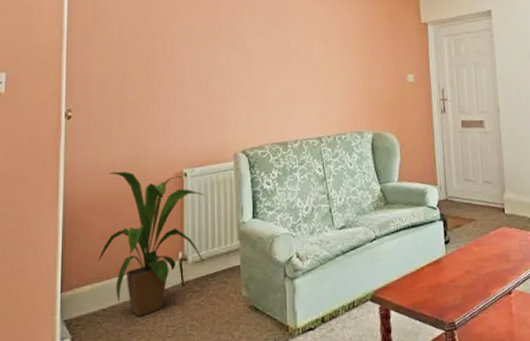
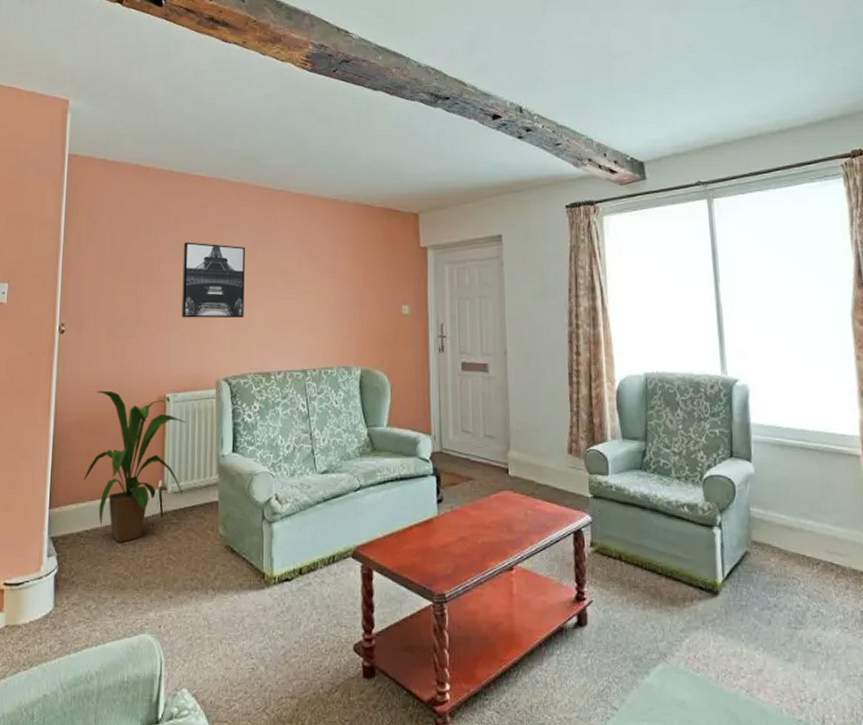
wall art: none [196,25,259,97] -> present [181,242,245,319]

